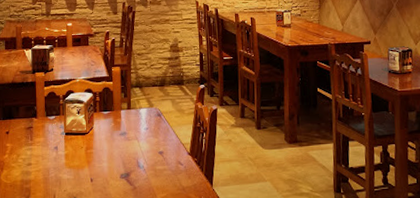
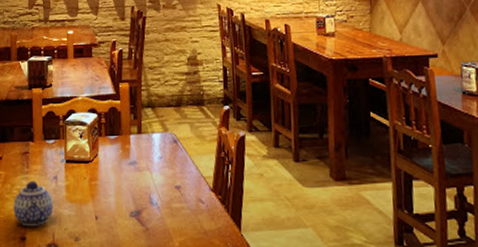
teapot: none [19,151,54,189] -> present [13,180,53,226]

